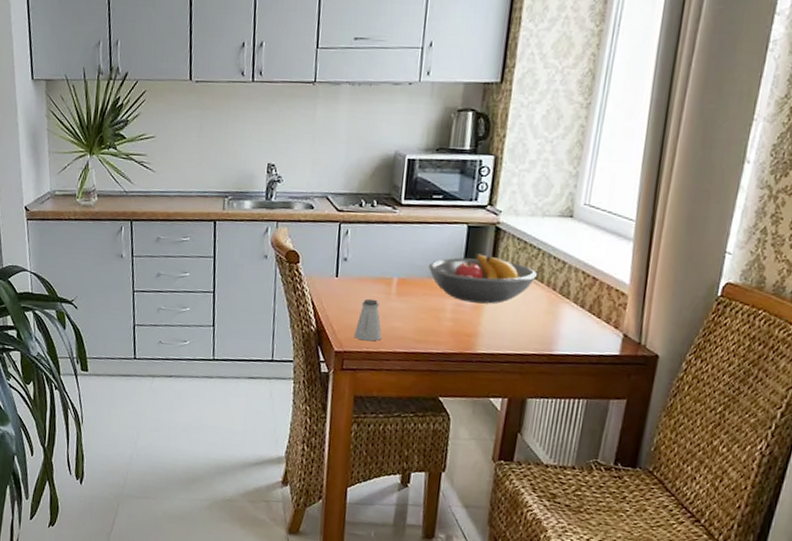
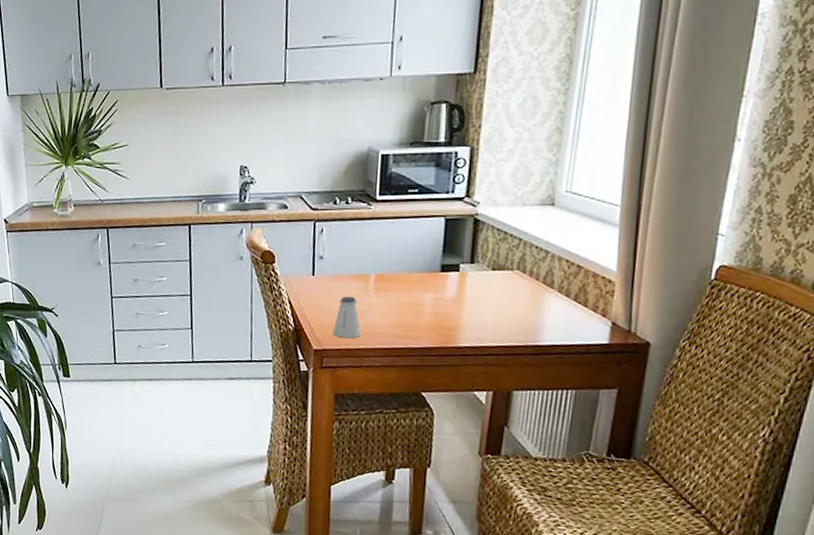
fruit bowl: present [428,253,538,304] -> none [405,246,520,297]

